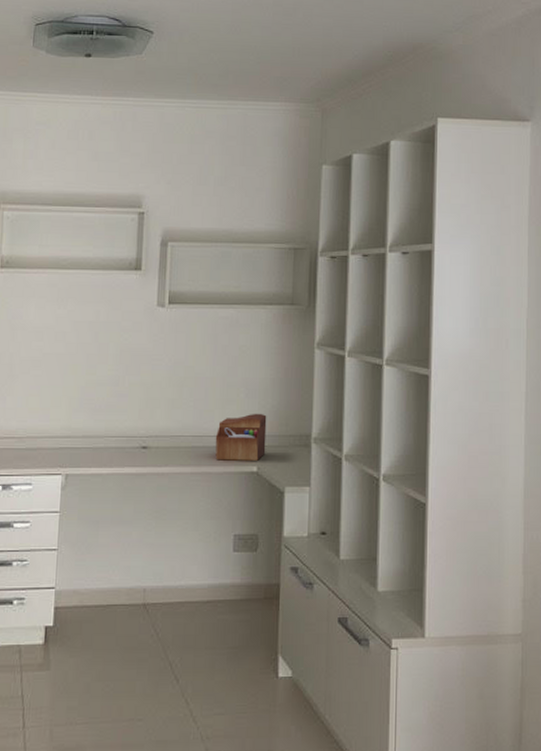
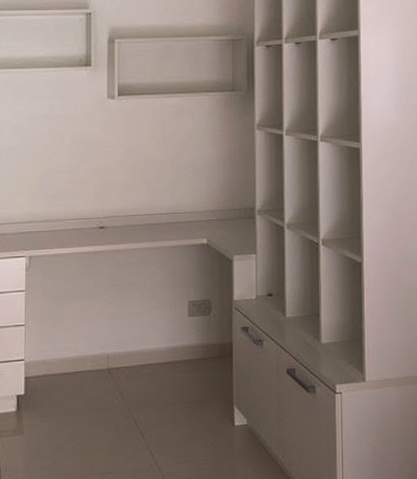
sewing box: present [215,413,267,461] -> none [167,190,214,235]

